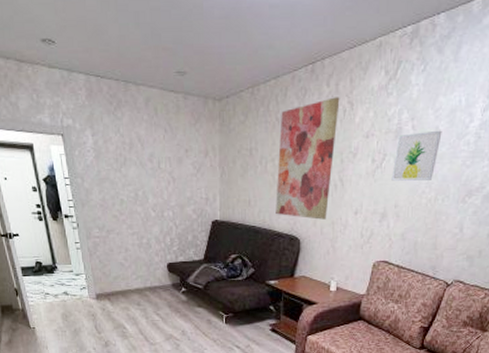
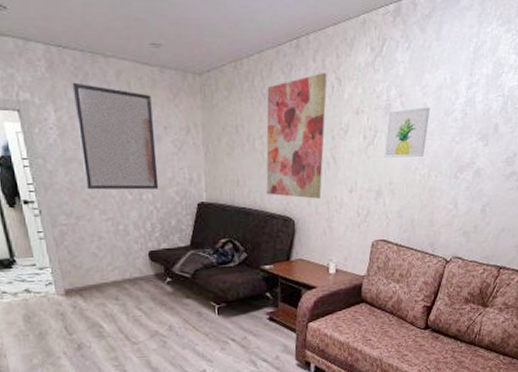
home mirror: none [107,109,179,208] -> present [72,82,159,190]

